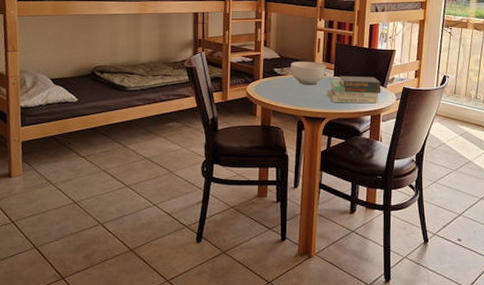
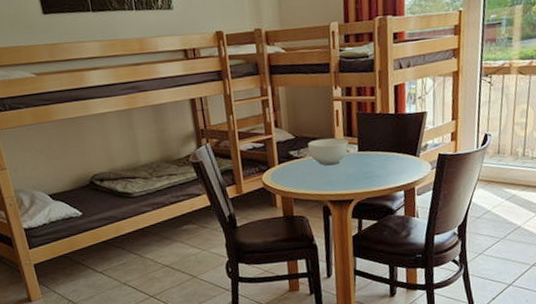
books: present [326,76,381,104] -> none [351,146,414,181]

